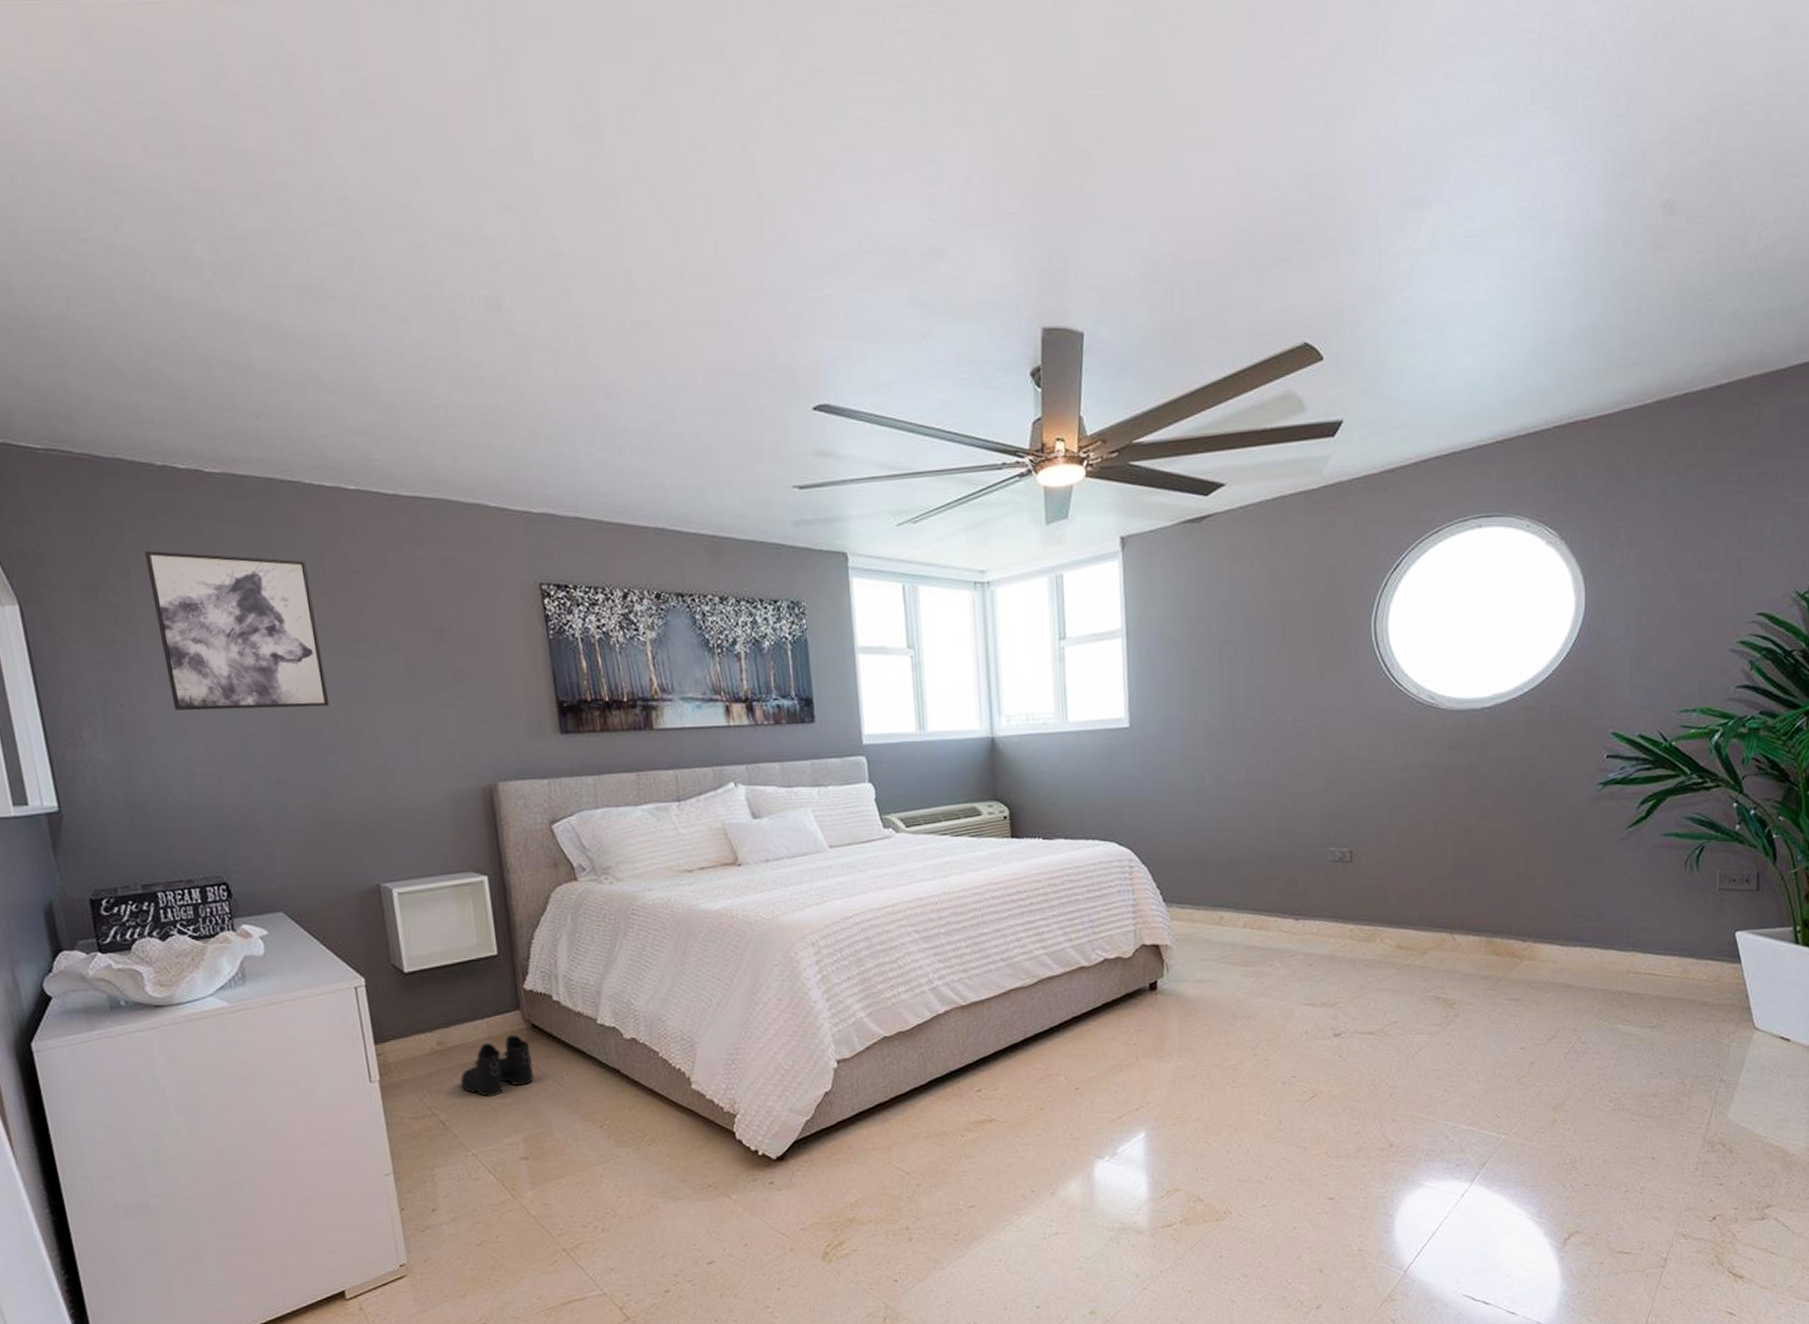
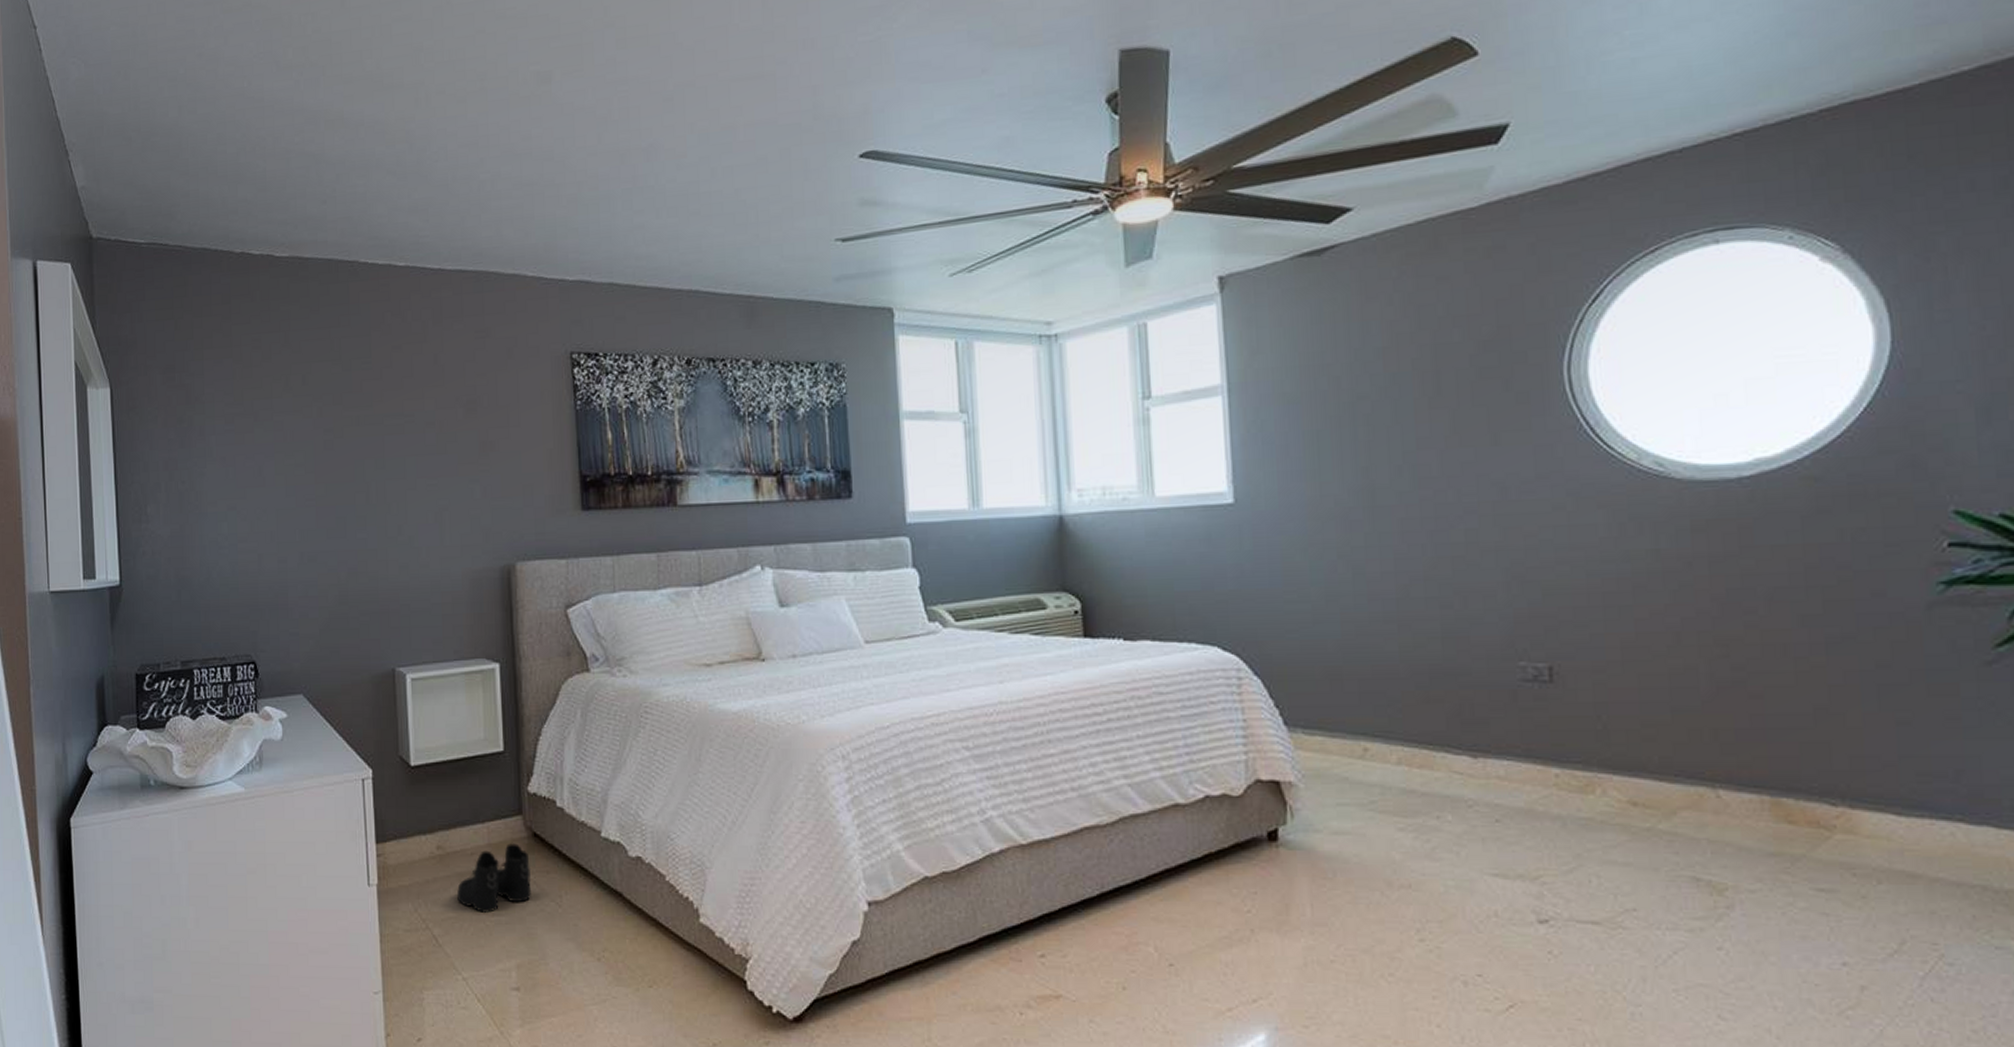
wall art: present [144,551,330,711] -> none [217,333,364,487]

